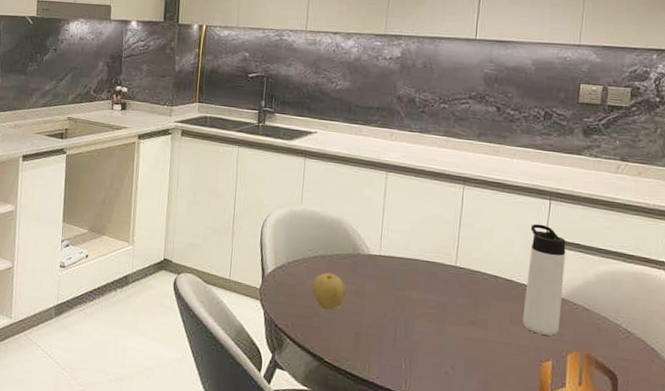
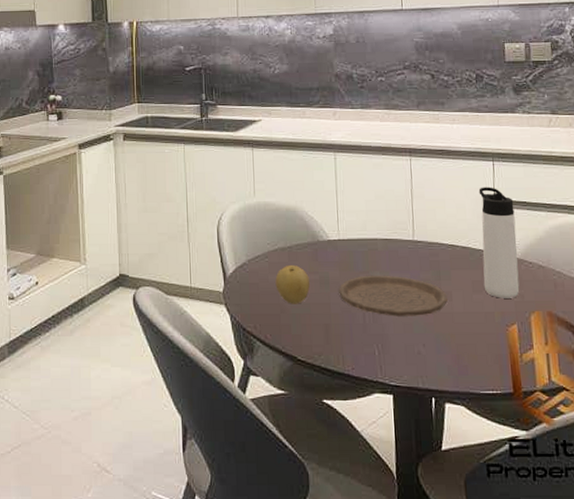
plate: none [373,292,483,339] -> present [339,275,448,316]

